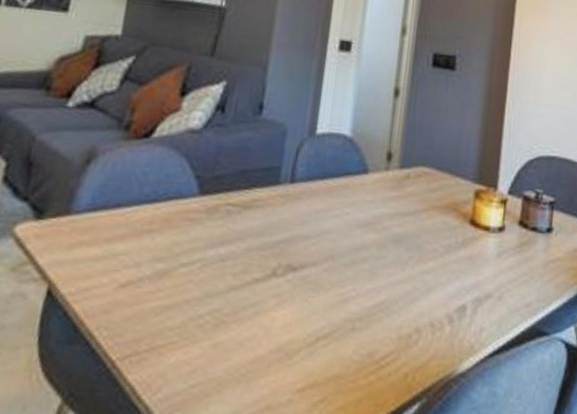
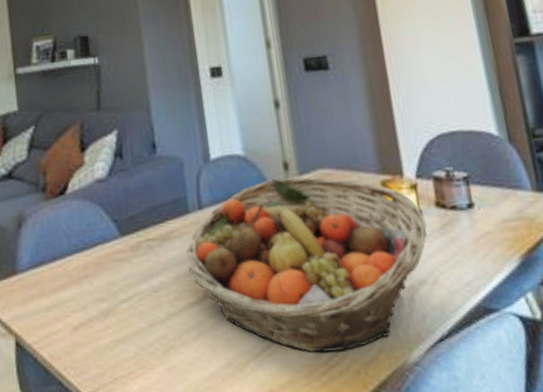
fruit basket: none [263,166,506,352] -> present [186,177,427,353]

